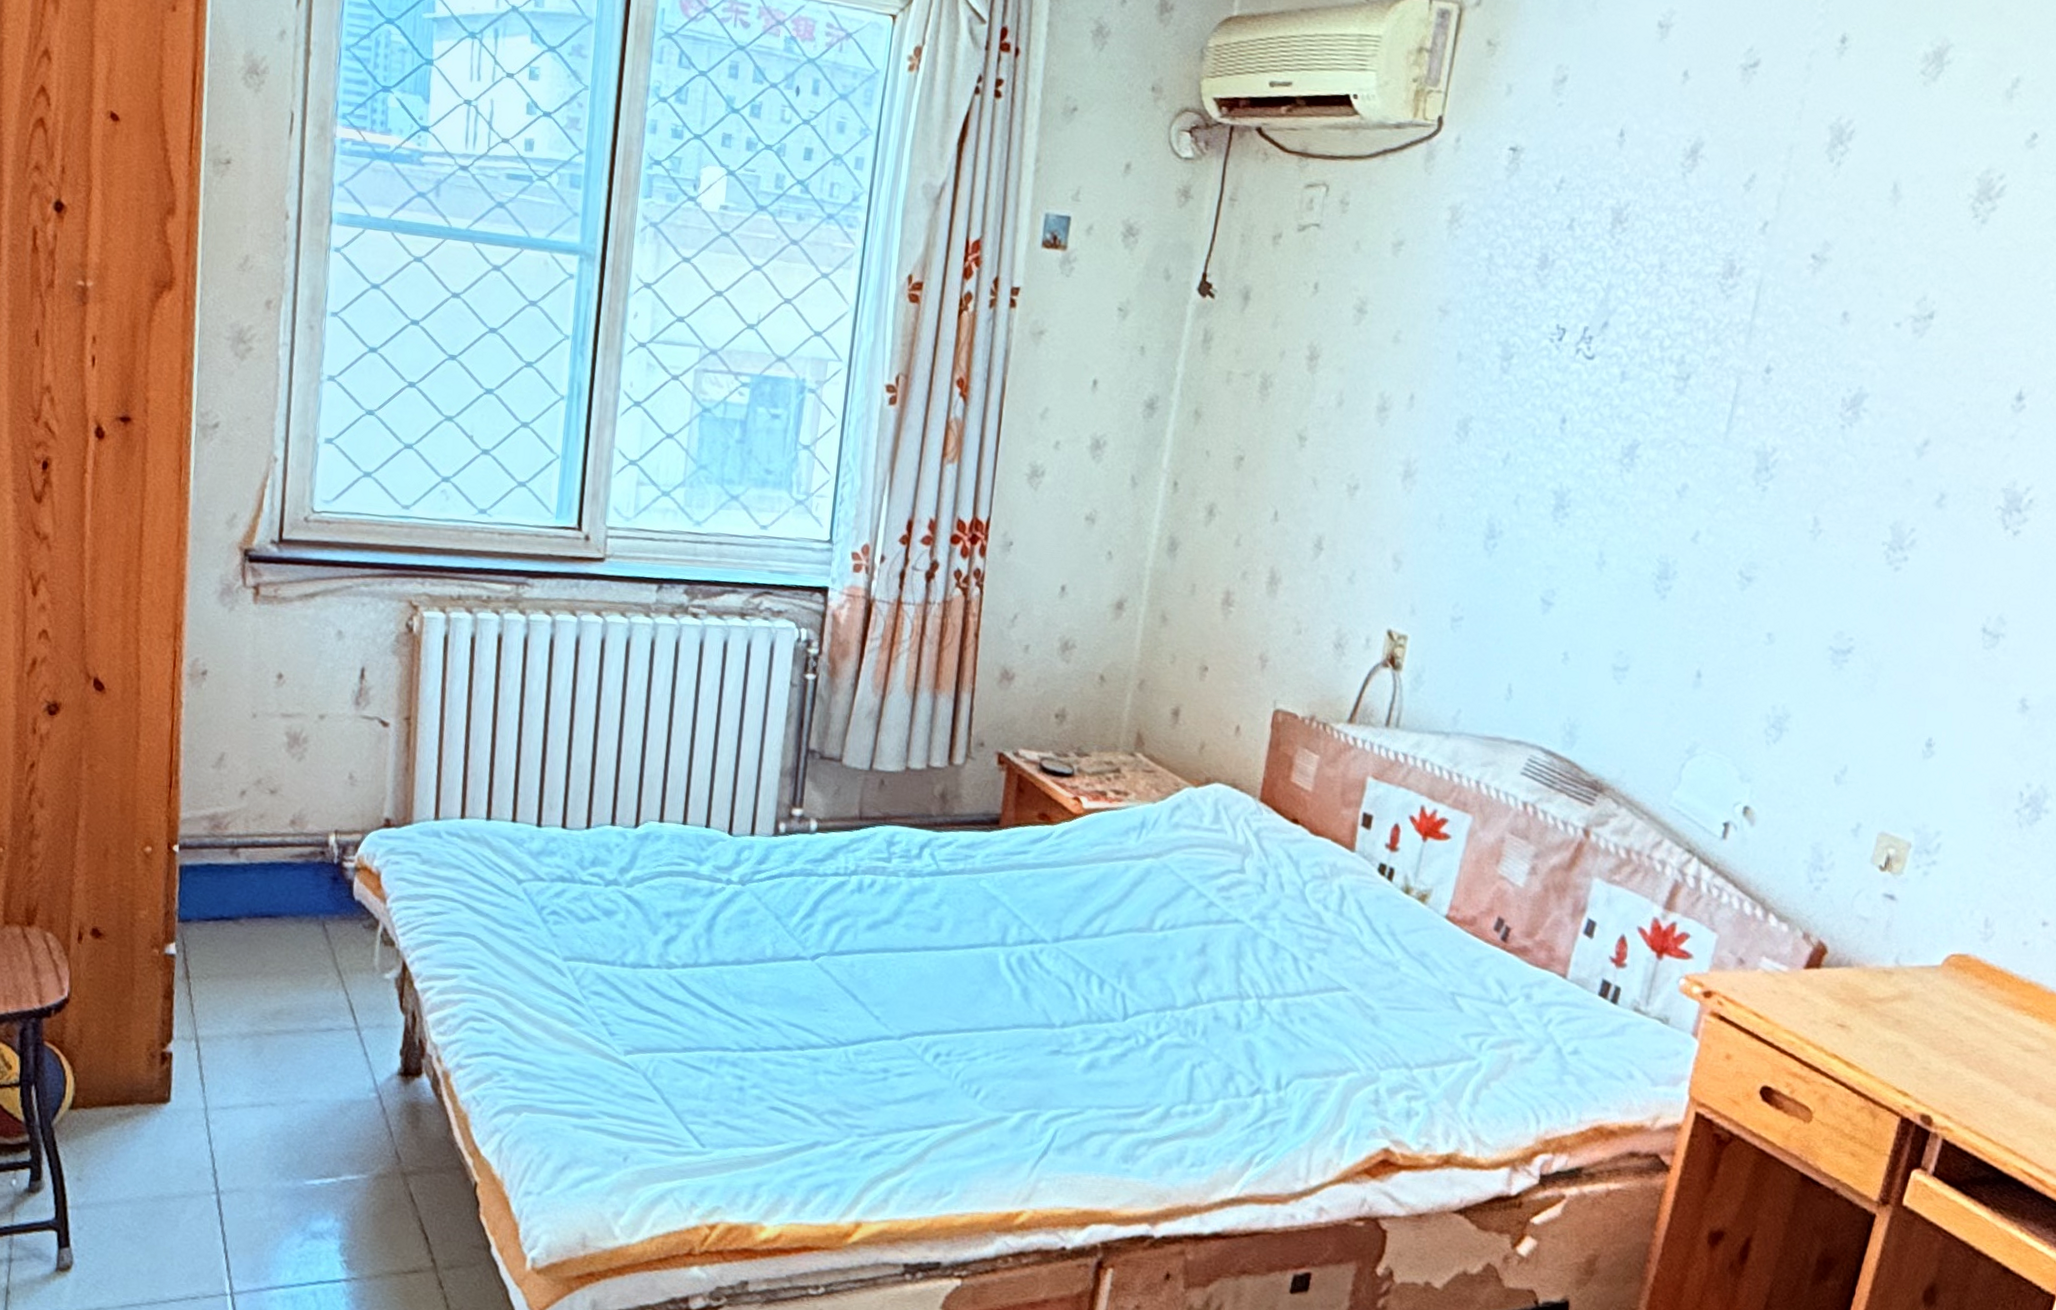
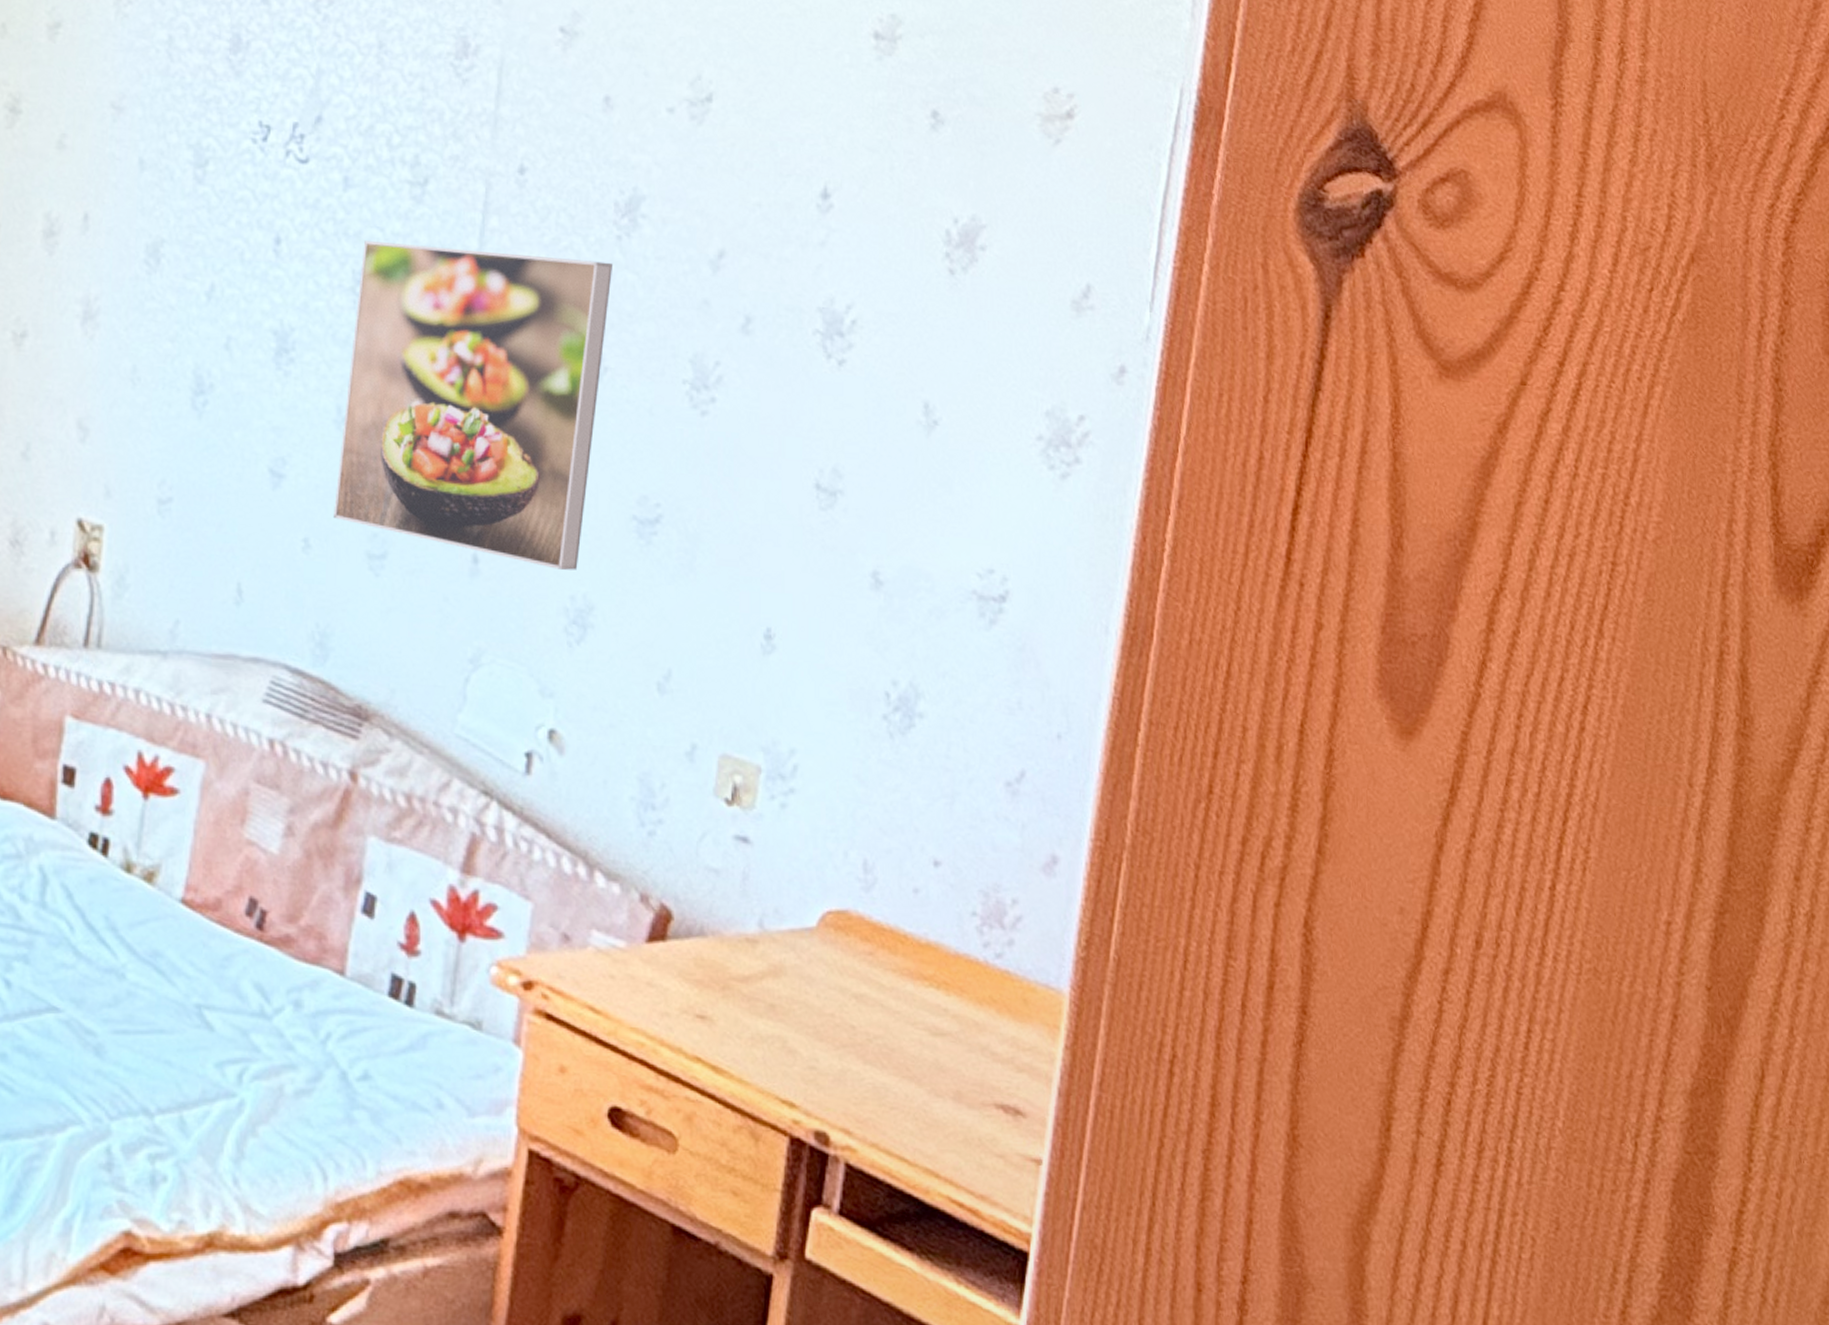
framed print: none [1589,423,1836,687] -> present [334,241,614,571]

